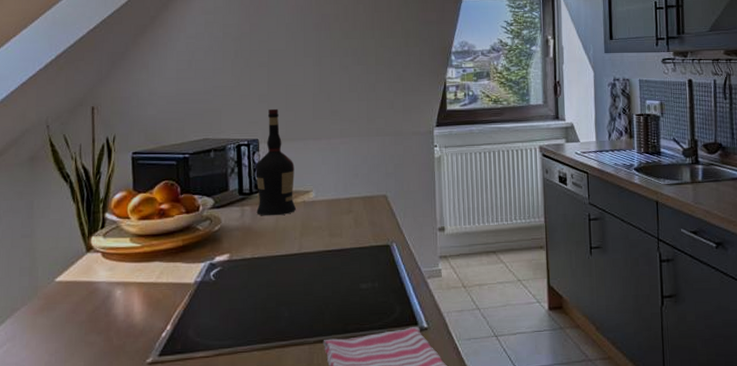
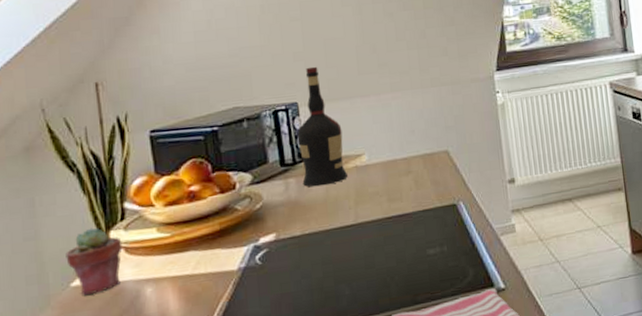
potted succulent: none [54,232,101,290] -> present [66,228,123,295]

